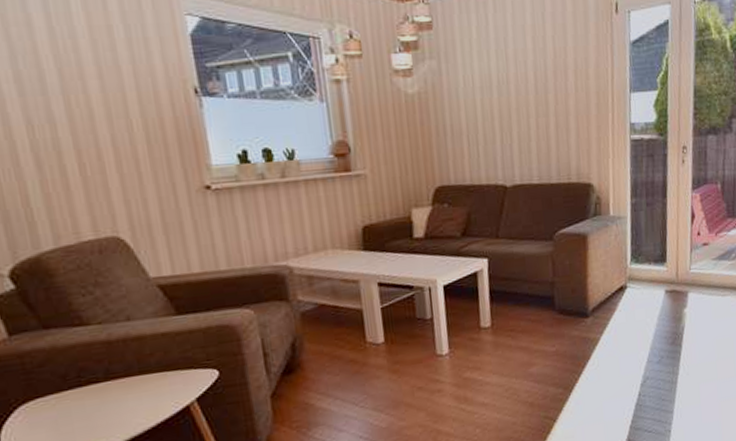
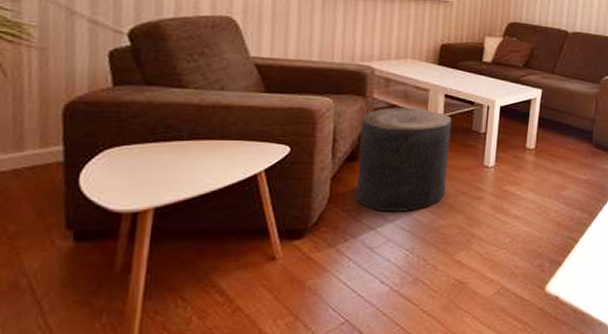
stool: none [290,303,400,423] -> present [355,107,452,213]

